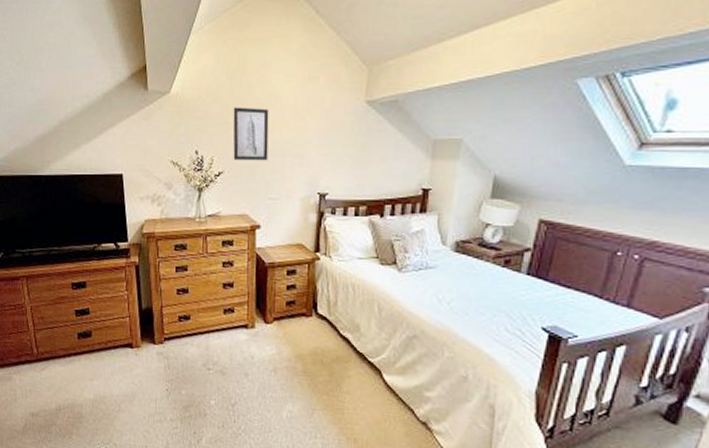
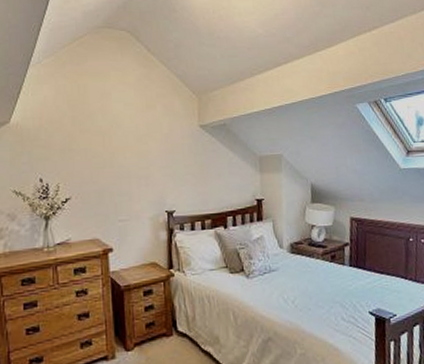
wall art: present [233,107,269,161] -> none [76,134,115,186]

